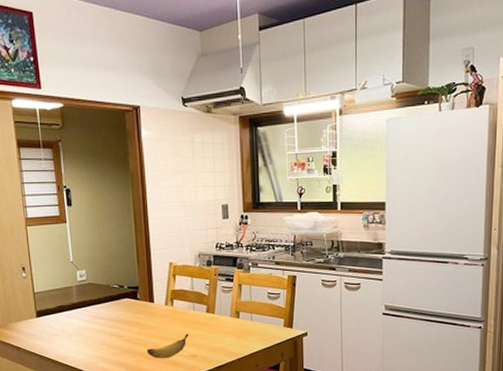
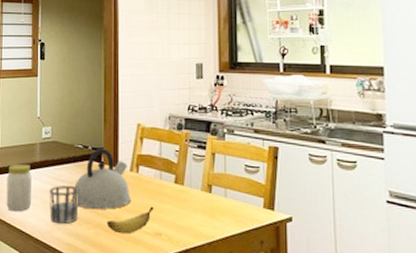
jar: none [46,305,74,349] -> present [6,163,32,212]
cup: none [89,322,119,356] -> present [49,185,79,224]
kettle: none [112,286,169,340] -> present [71,148,132,209]

